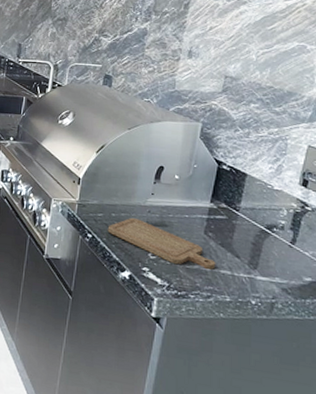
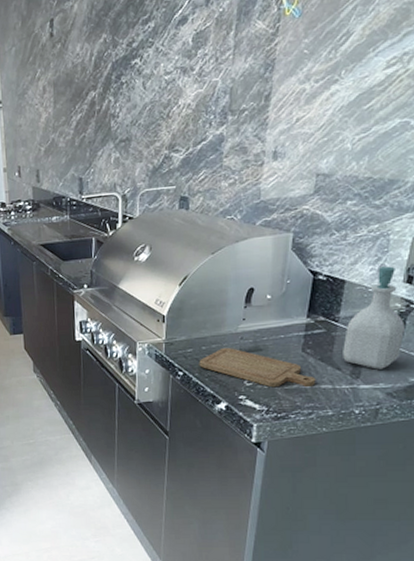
soap bottle: none [242,167,301,264] -> present [343,266,406,370]

